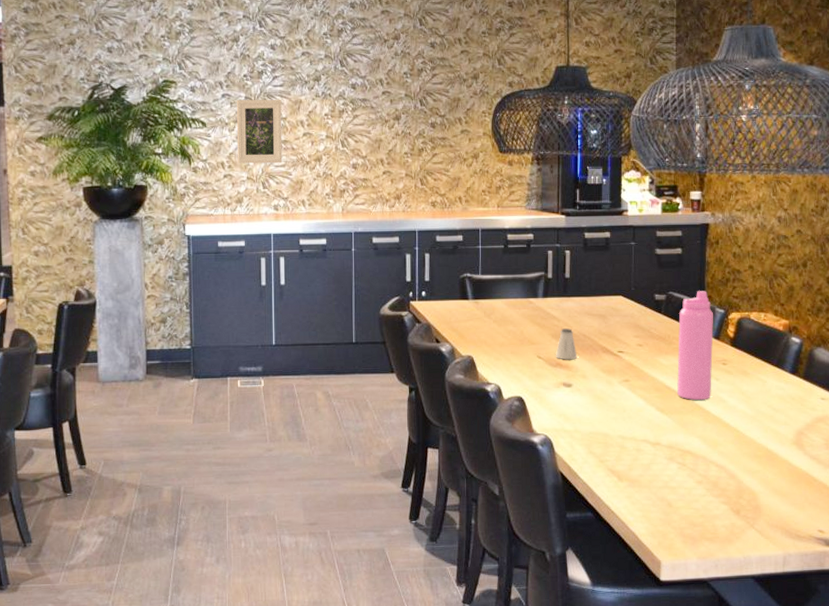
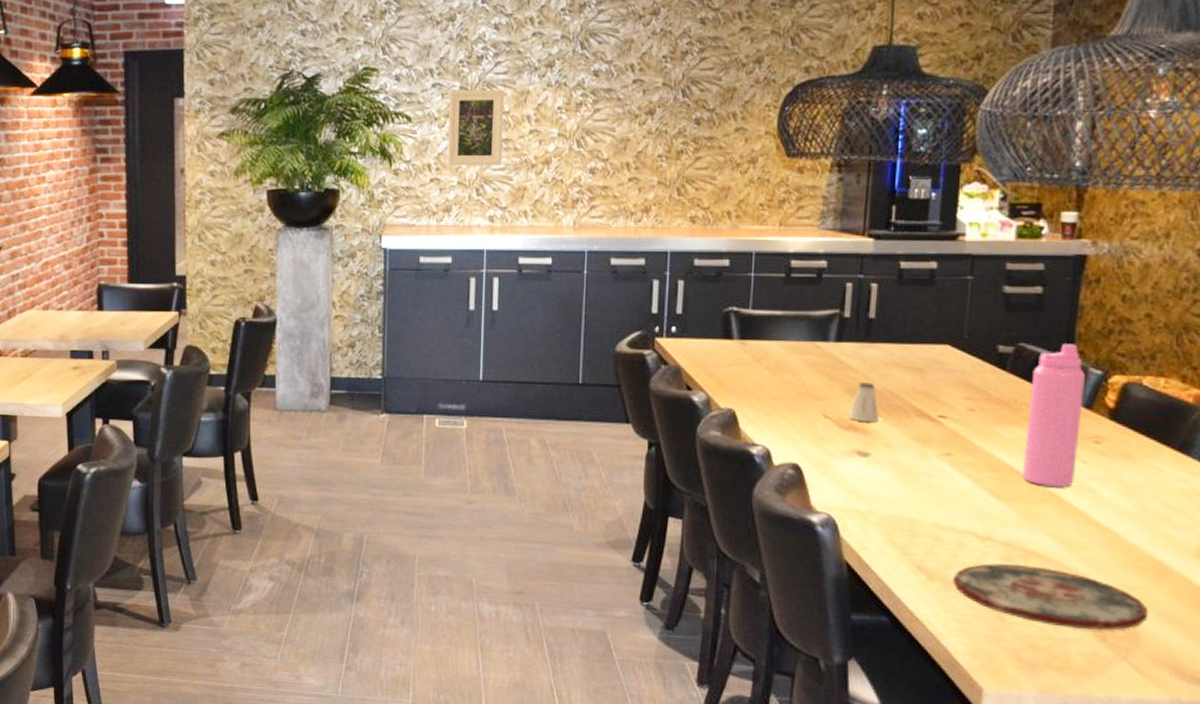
plate: none [635,462,765,507] -> present [953,563,1148,631]

